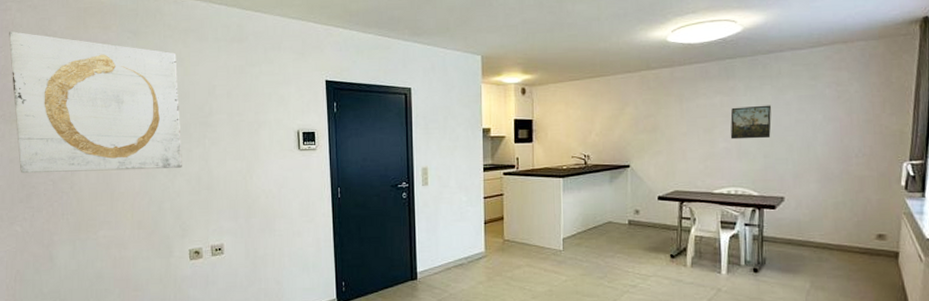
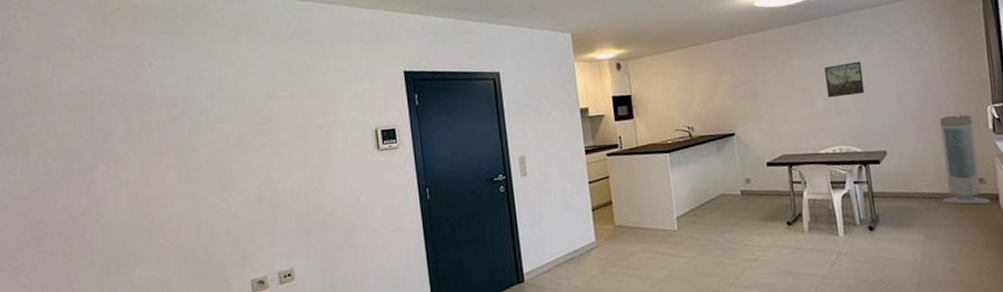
wall art: present [9,31,182,174] -> none [12,42,239,212]
air purifier: none [836,168,888,261] -> present [939,114,991,205]

